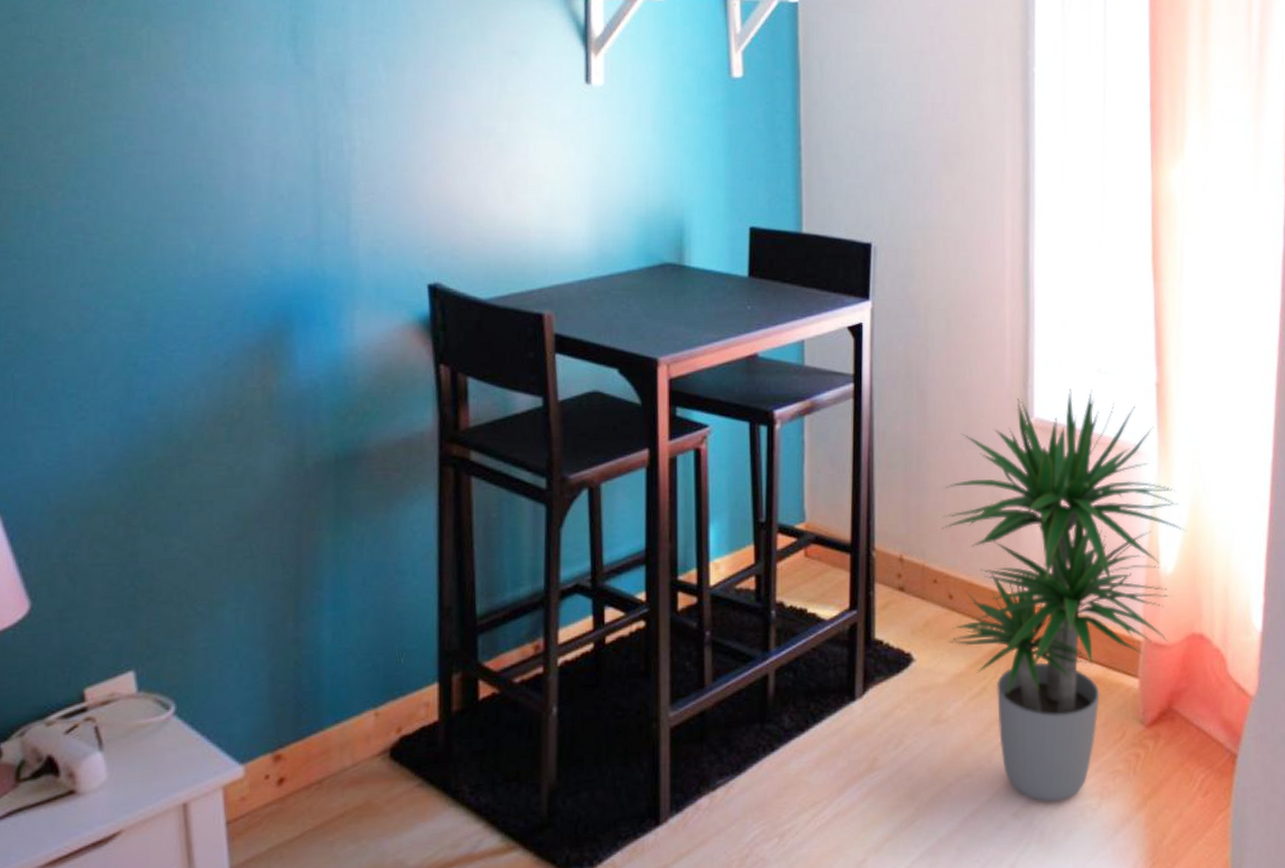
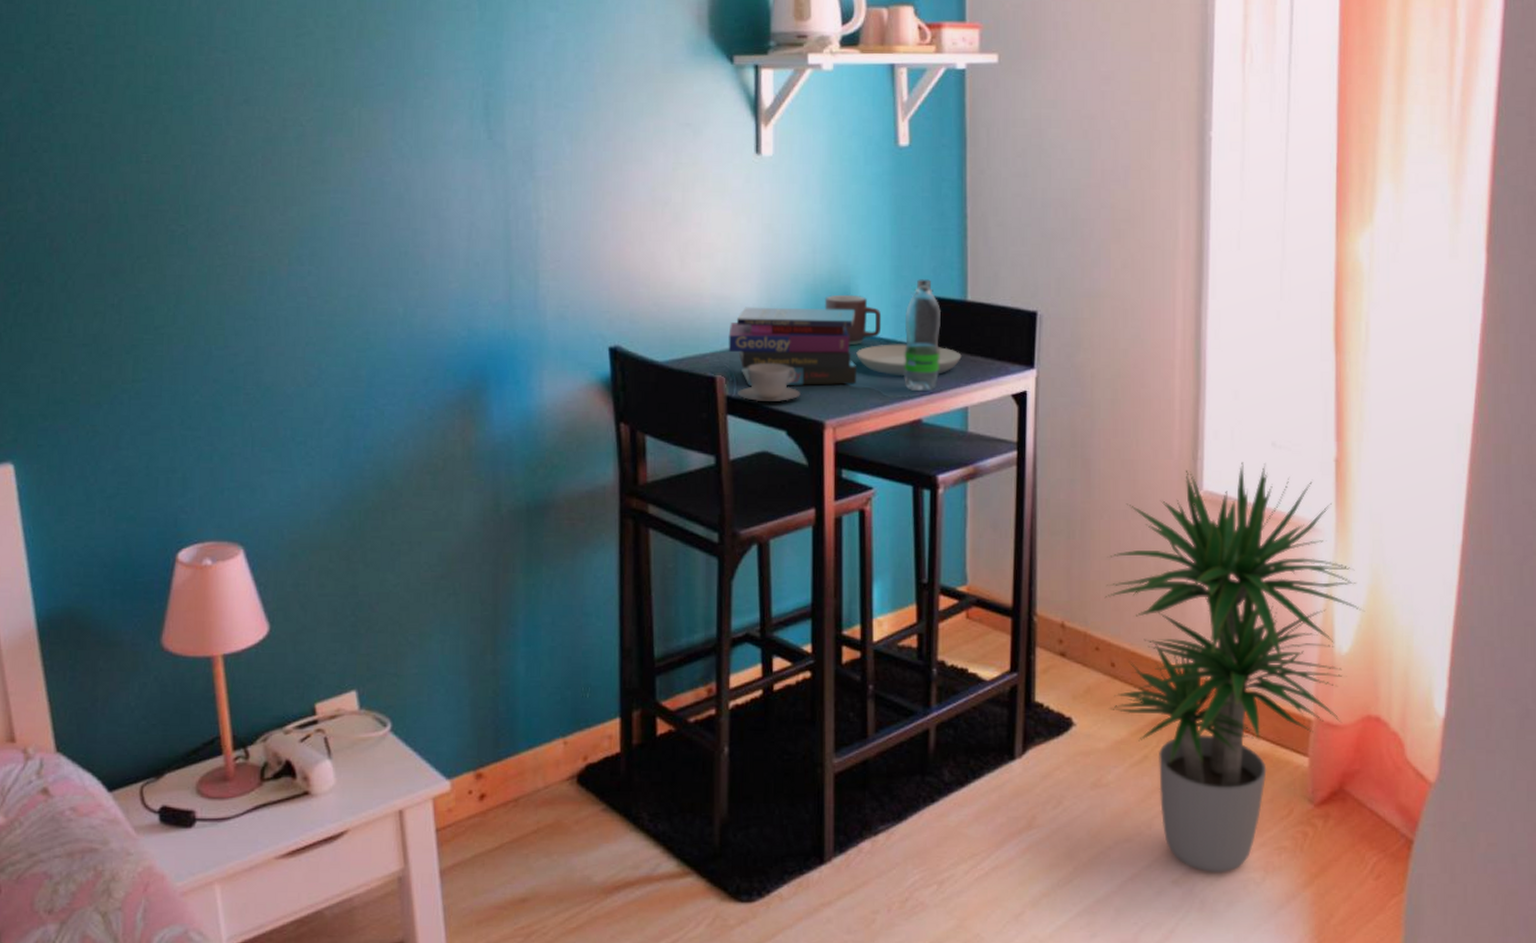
books: none [557,240,692,323] -> present [728,307,857,386]
teacup: none [567,299,633,340] -> present [737,363,801,403]
mug: none [657,227,716,280] -> present [824,294,882,346]
saucer: none [691,277,797,310] -> present [856,344,962,377]
bottle: none [739,211,776,326] -> present [904,279,941,392]

